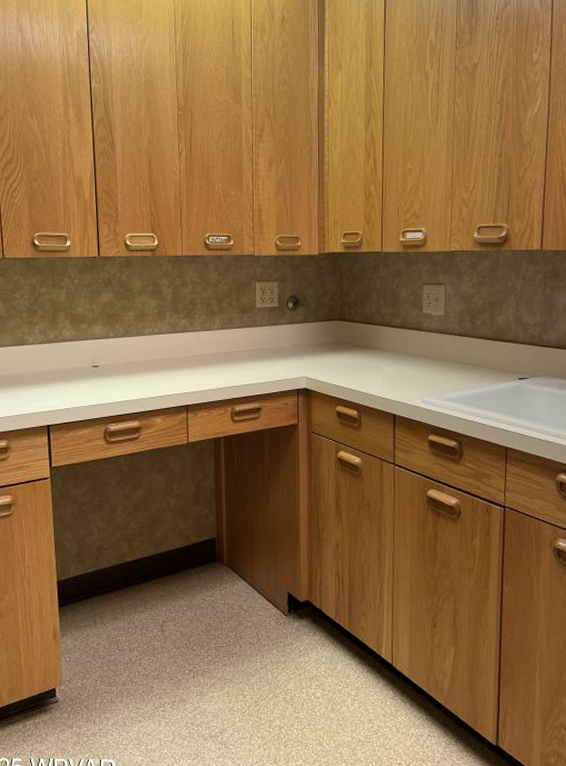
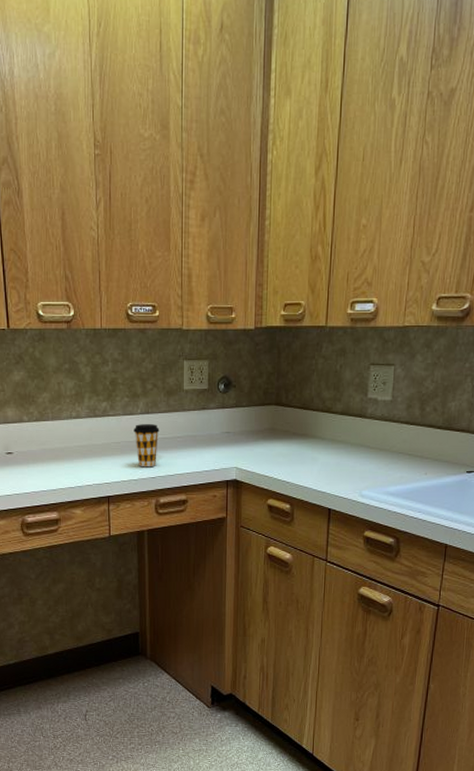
coffee cup: none [211,339,235,378] -> present [133,424,160,468]

